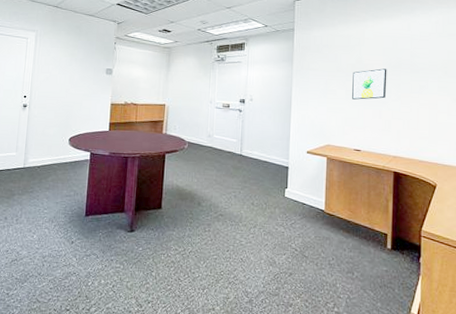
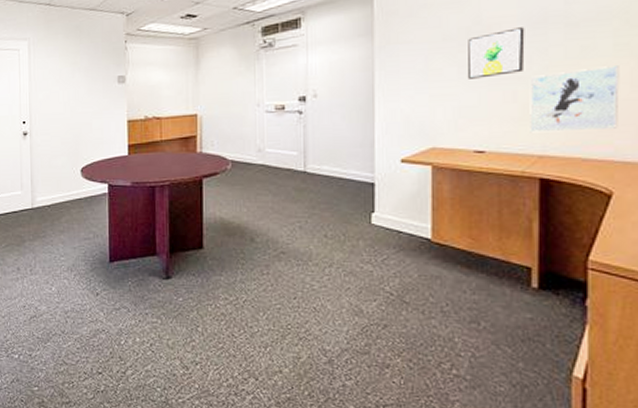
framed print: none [389,100,441,142] -> present [529,66,620,133]

